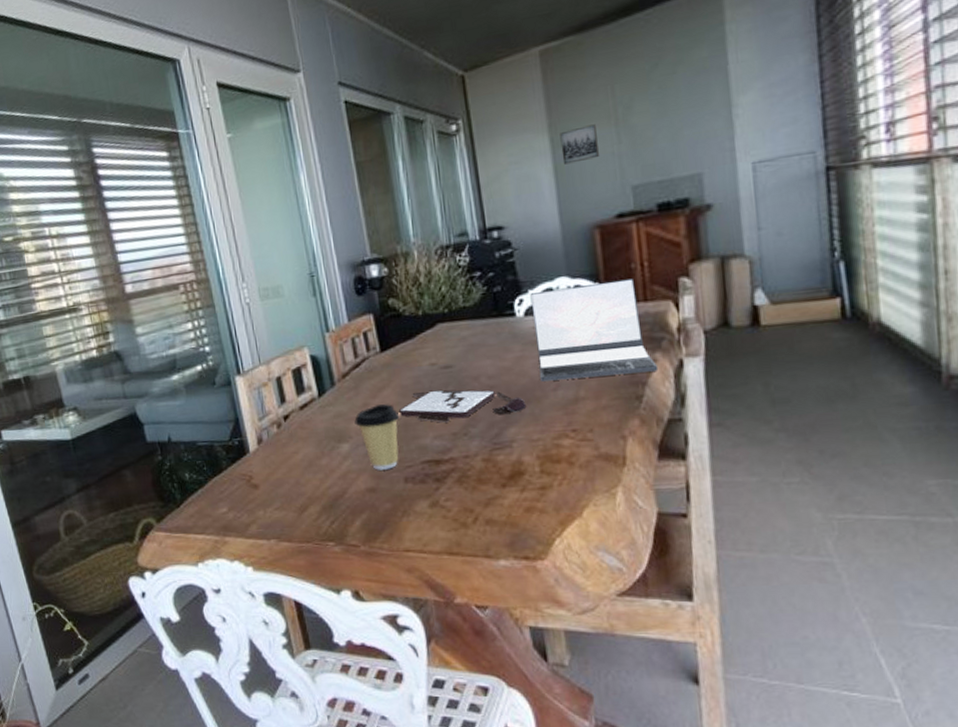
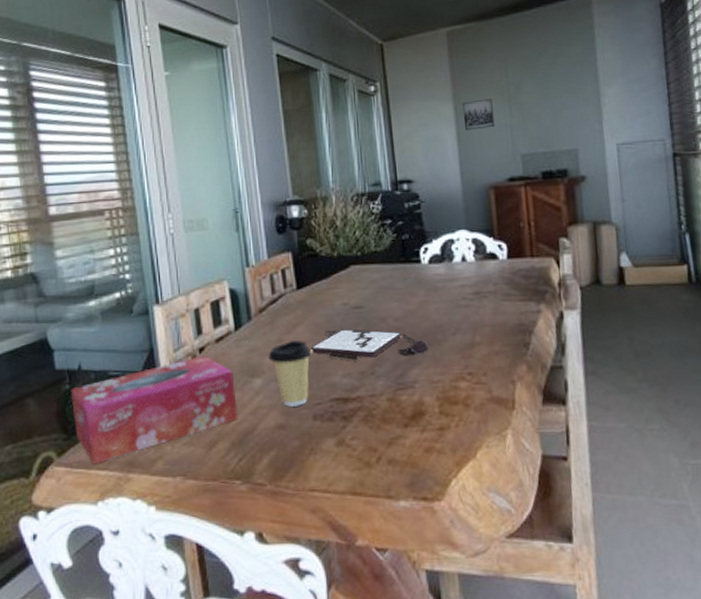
tissue box: none [163,422,328,530] -> present [70,355,238,465]
laptop: present [530,278,659,382] -> none [434,236,543,326]

